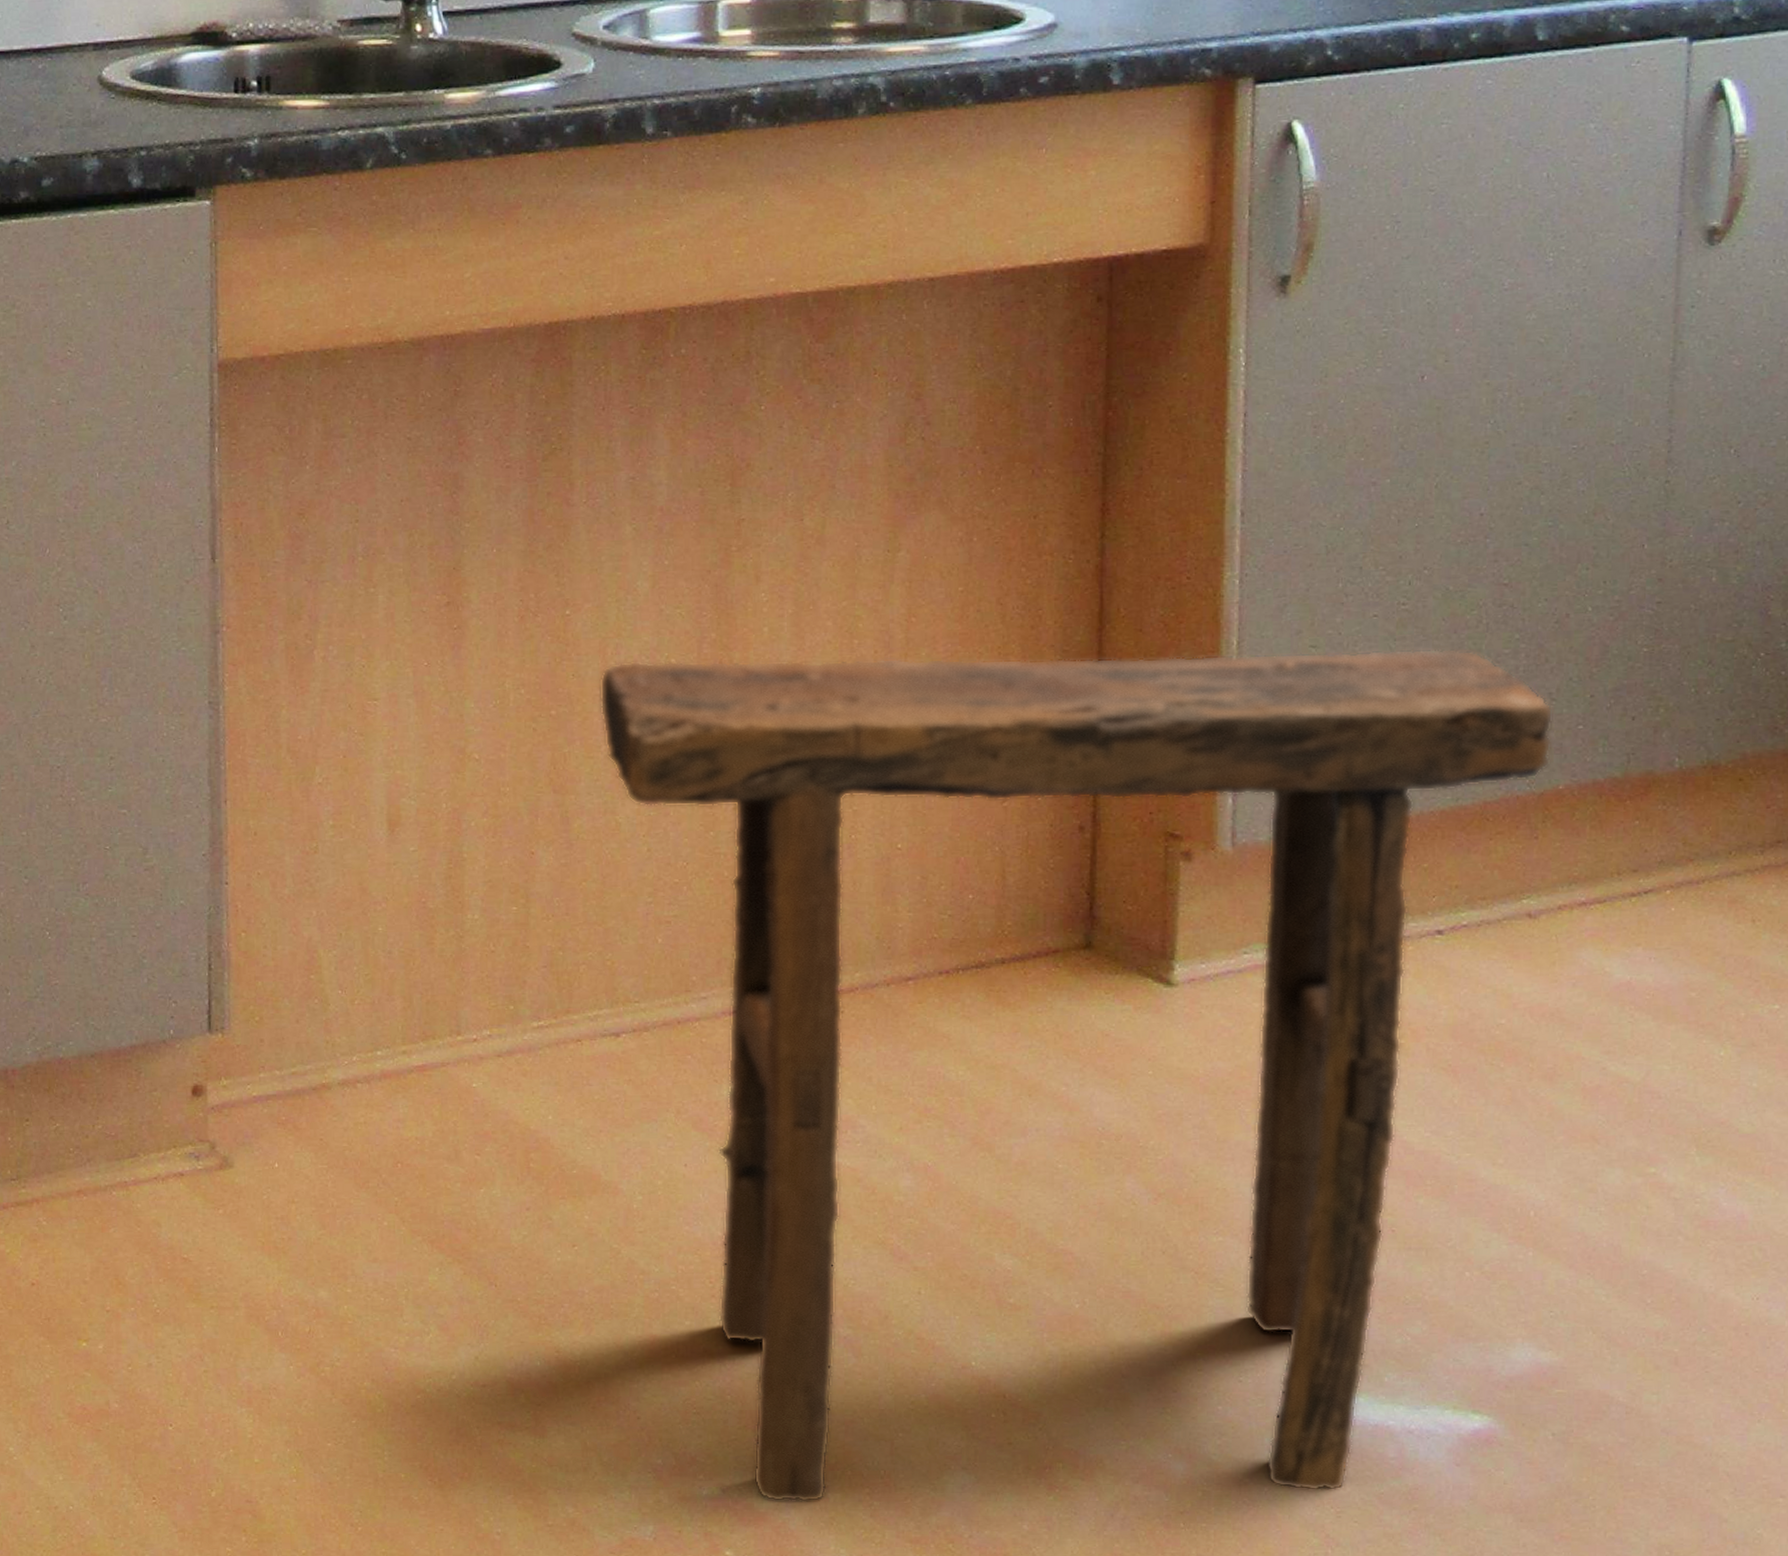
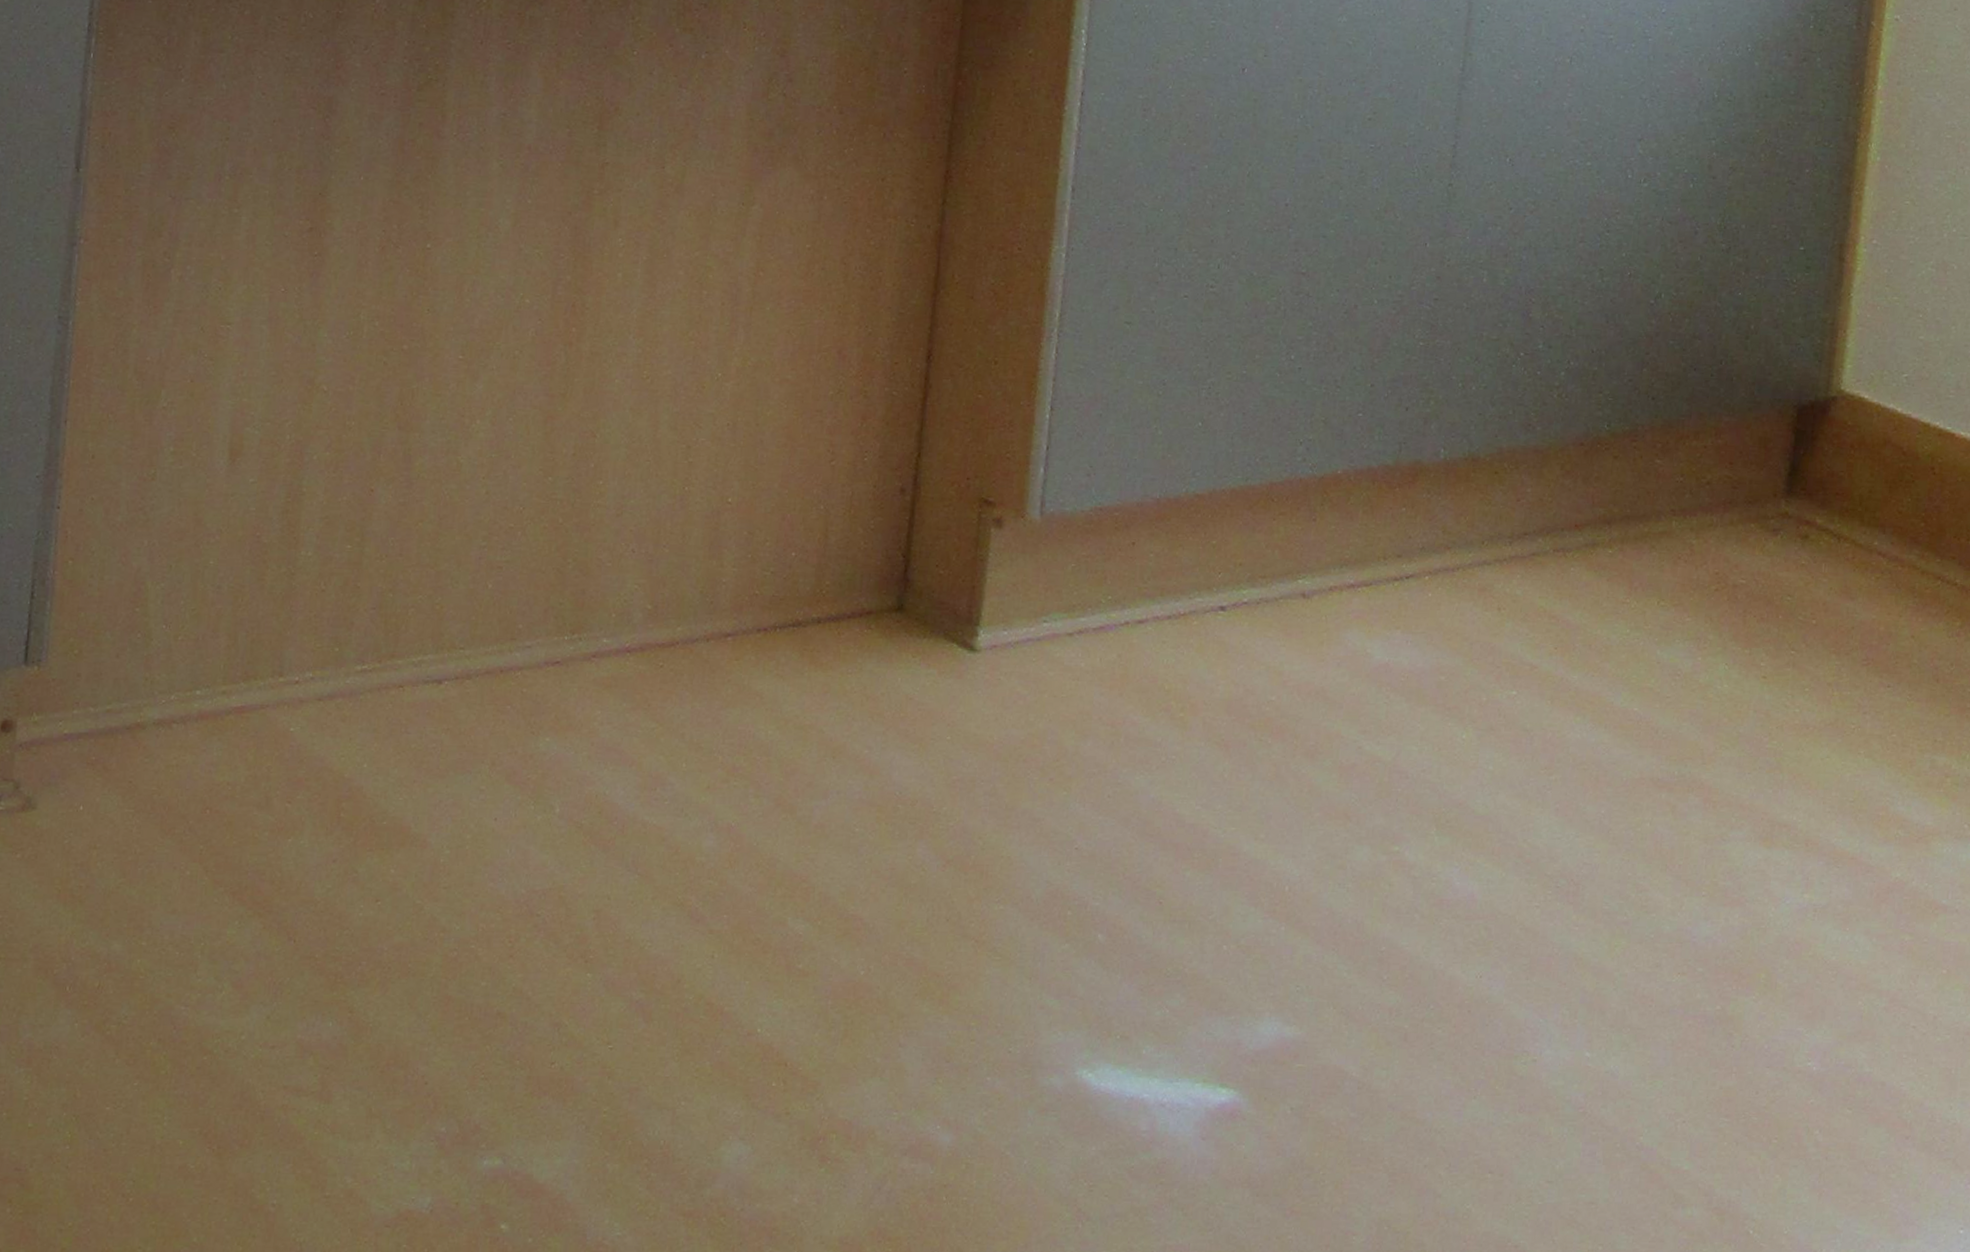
stool: present [599,648,1553,1503] -> none [451,299,1338,1174]

